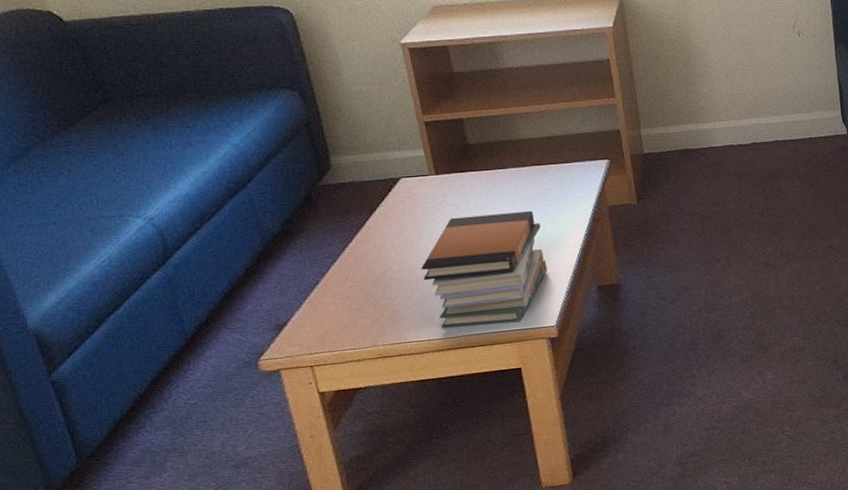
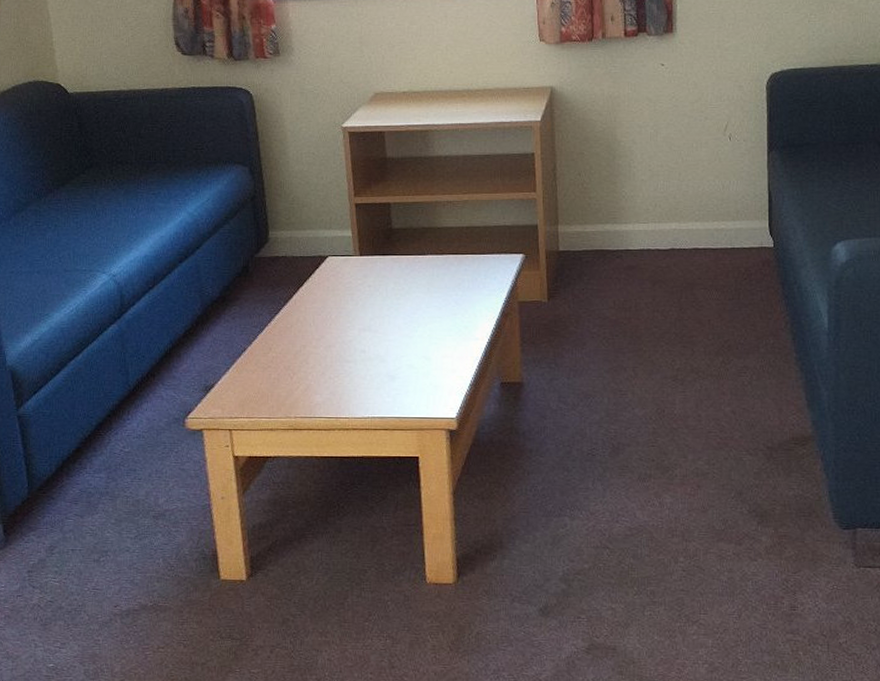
book stack: present [421,210,548,328] -> none [337,298,454,410]

